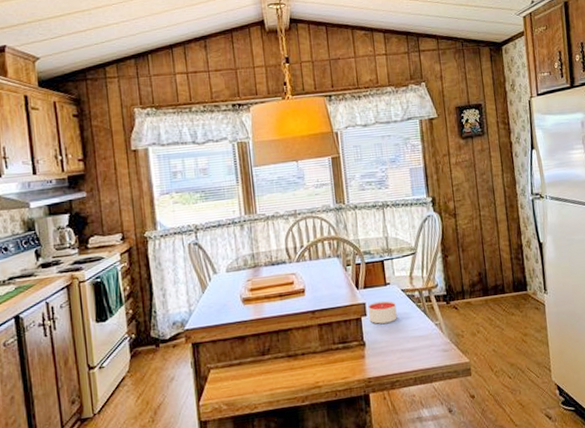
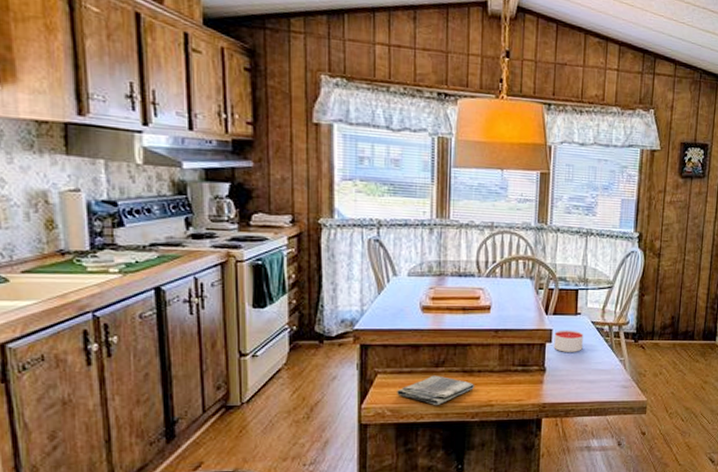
dish towel: none [230,363,301,394] -> present [397,375,475,405]

